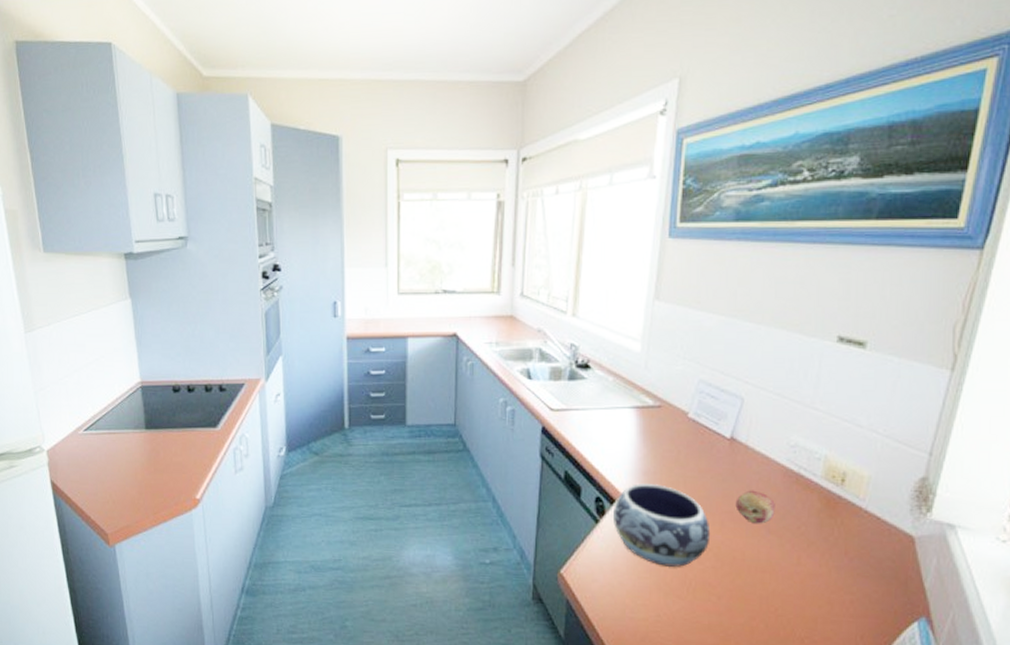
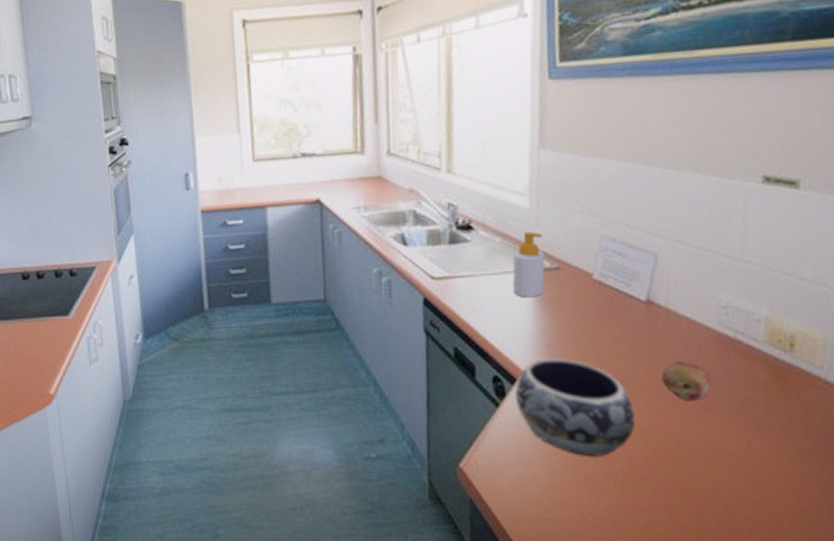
soap bottle: none [620,373,650,431] -> present [512,232,546,298]

